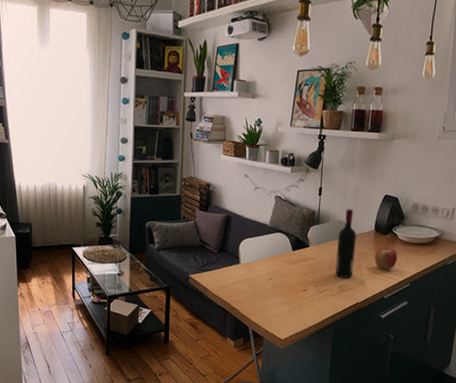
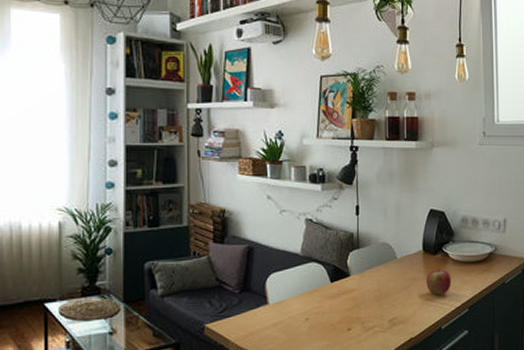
wine bottle: present [335,209,357,278] -> none [382,228,404,310]

